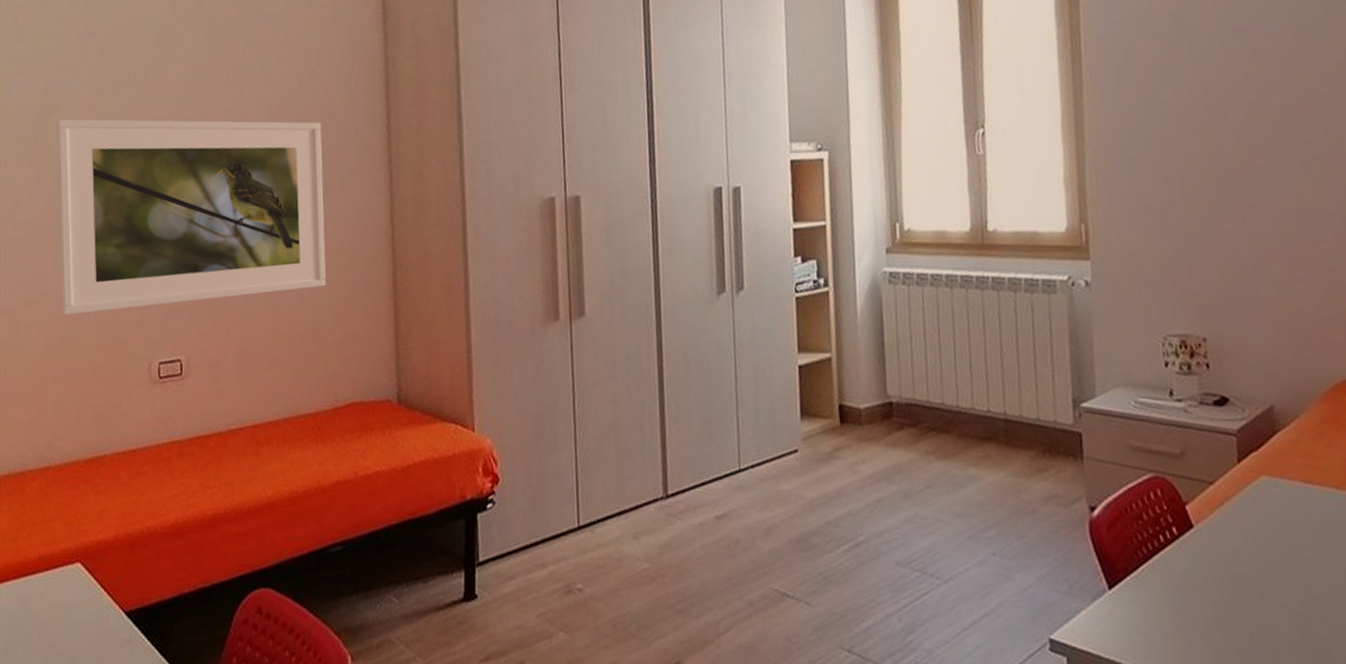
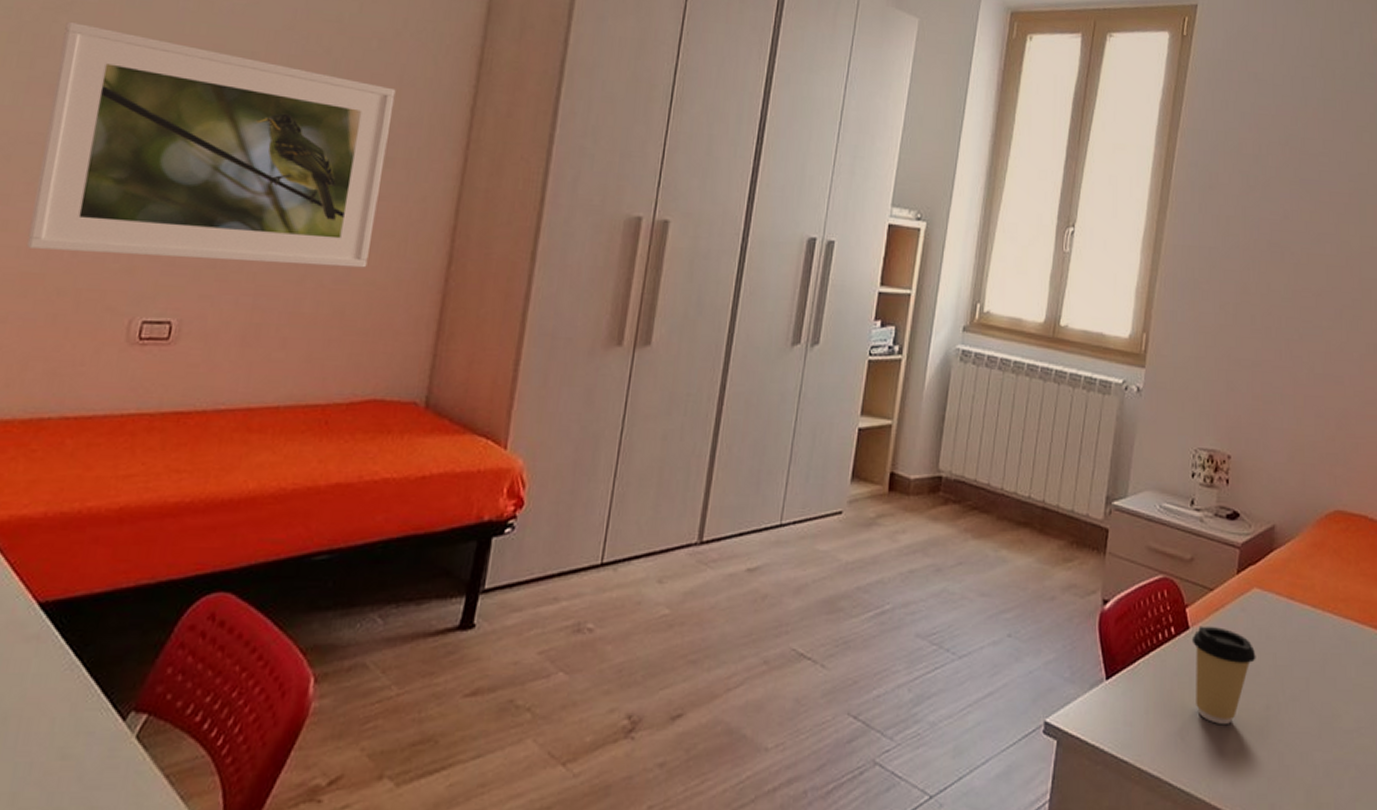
coffee cup: none [1198,521,1279,625] -> present [1191,626,1256,724]

